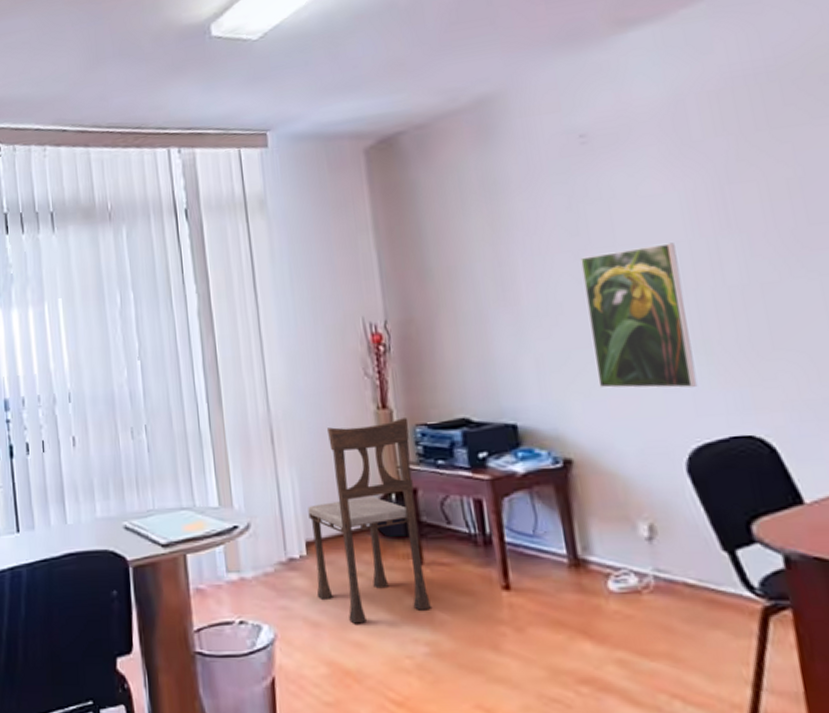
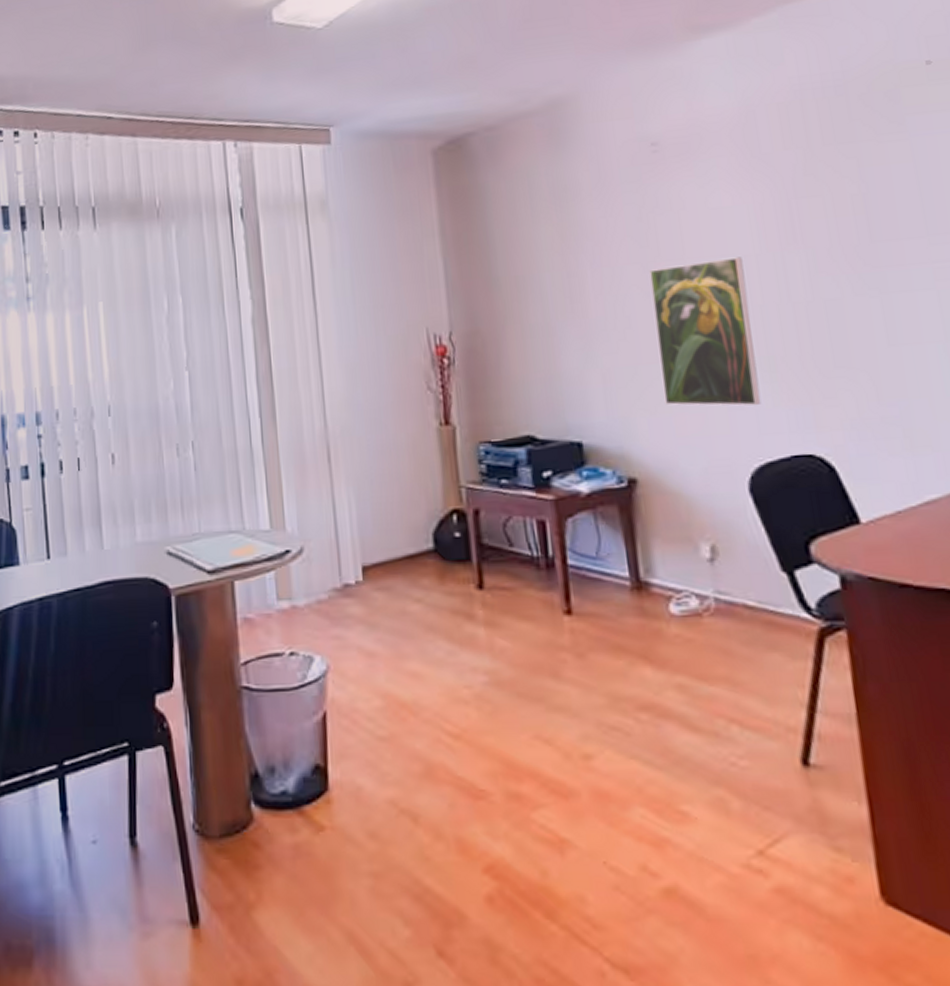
dining chair: present [308,418,431,624] -> none [365,435,491,653]

